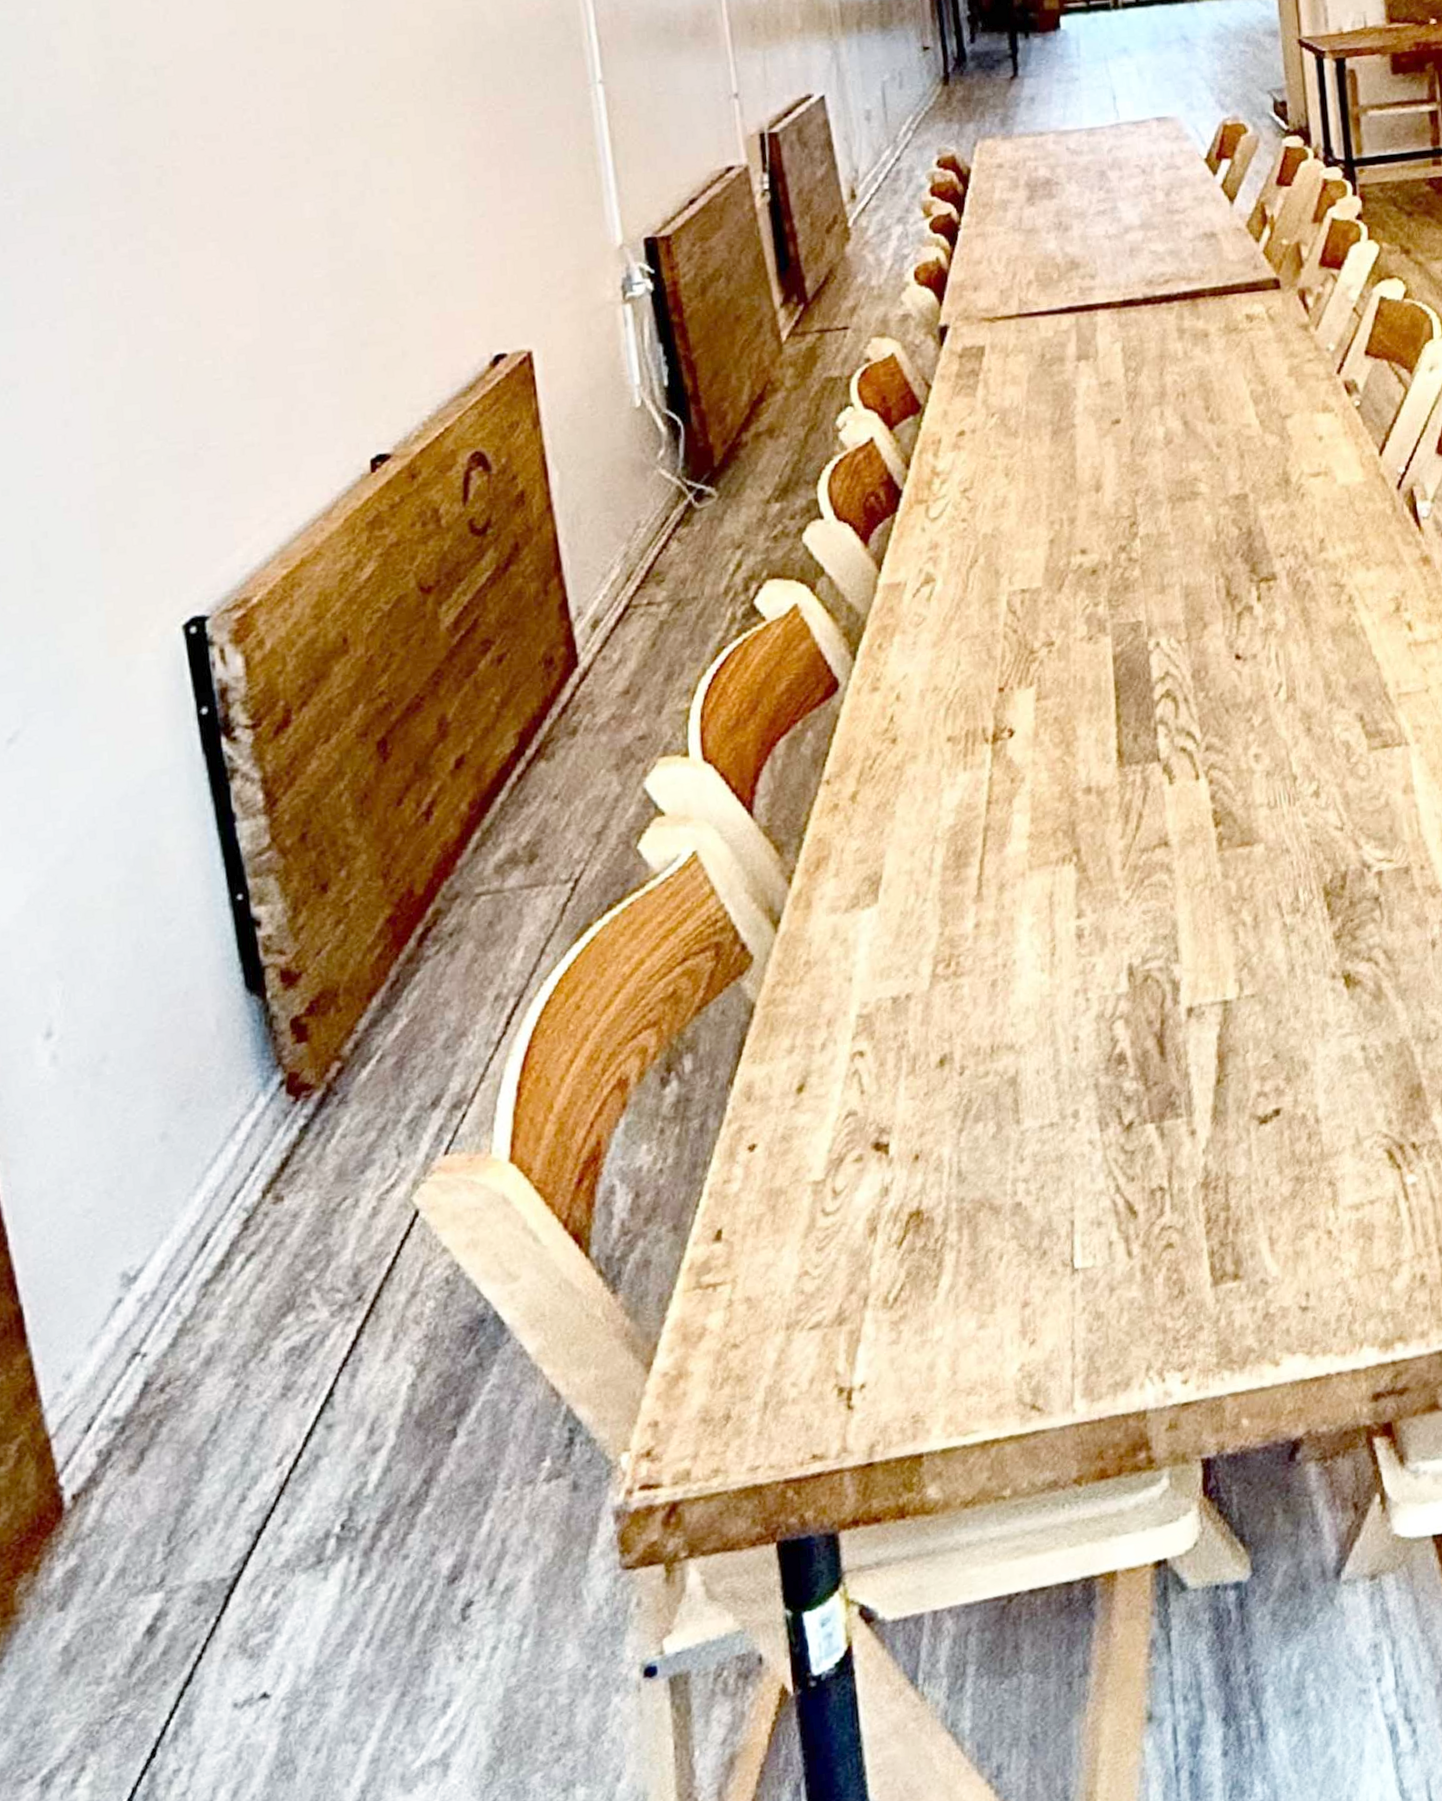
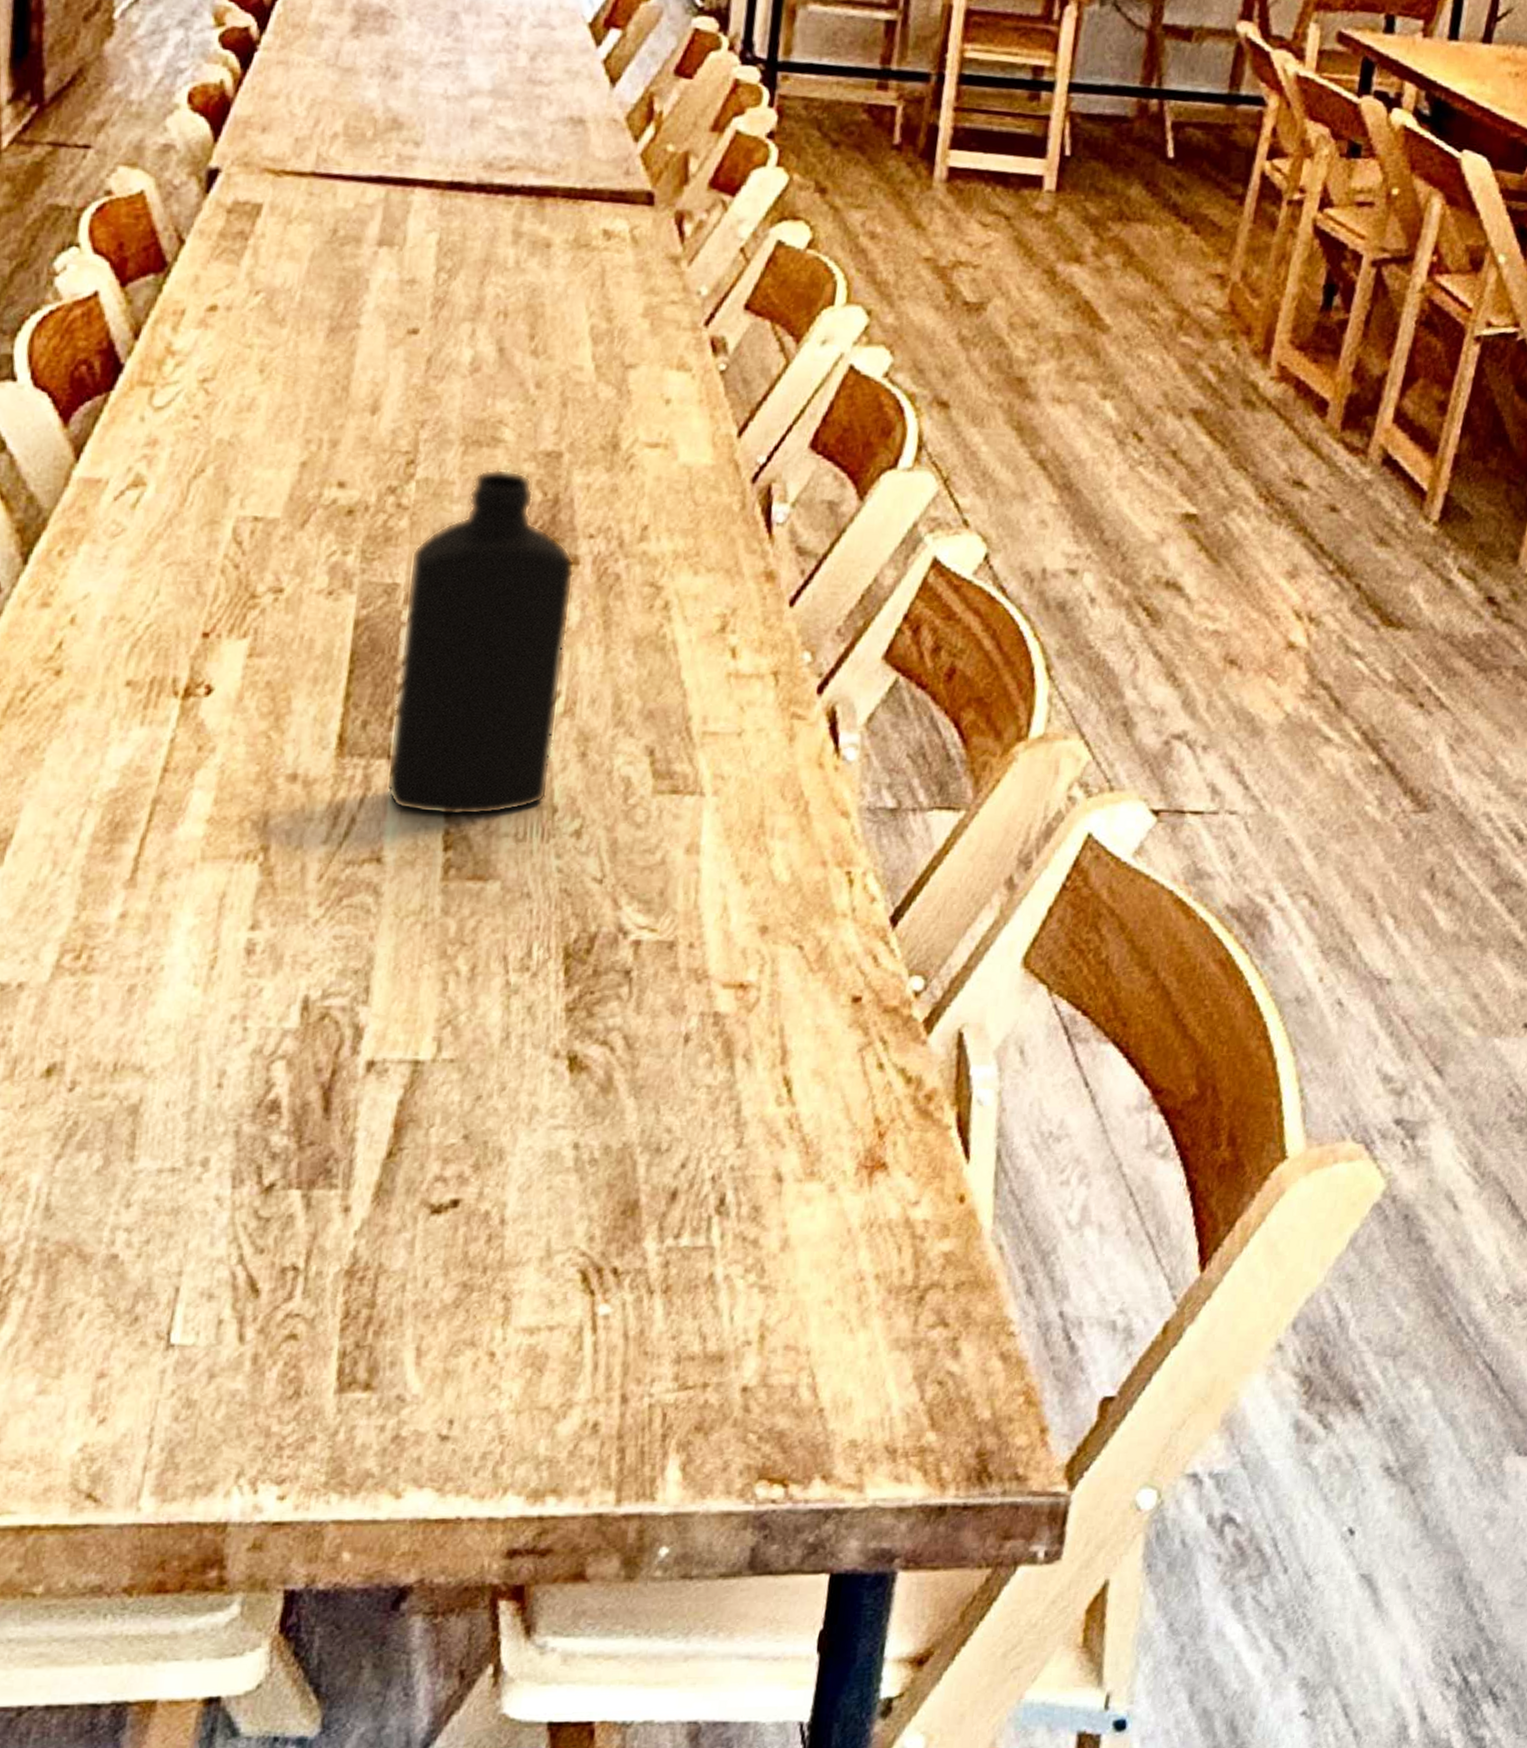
bottle: none [1146,515,1287,801] -> present [386,468,575,816]

